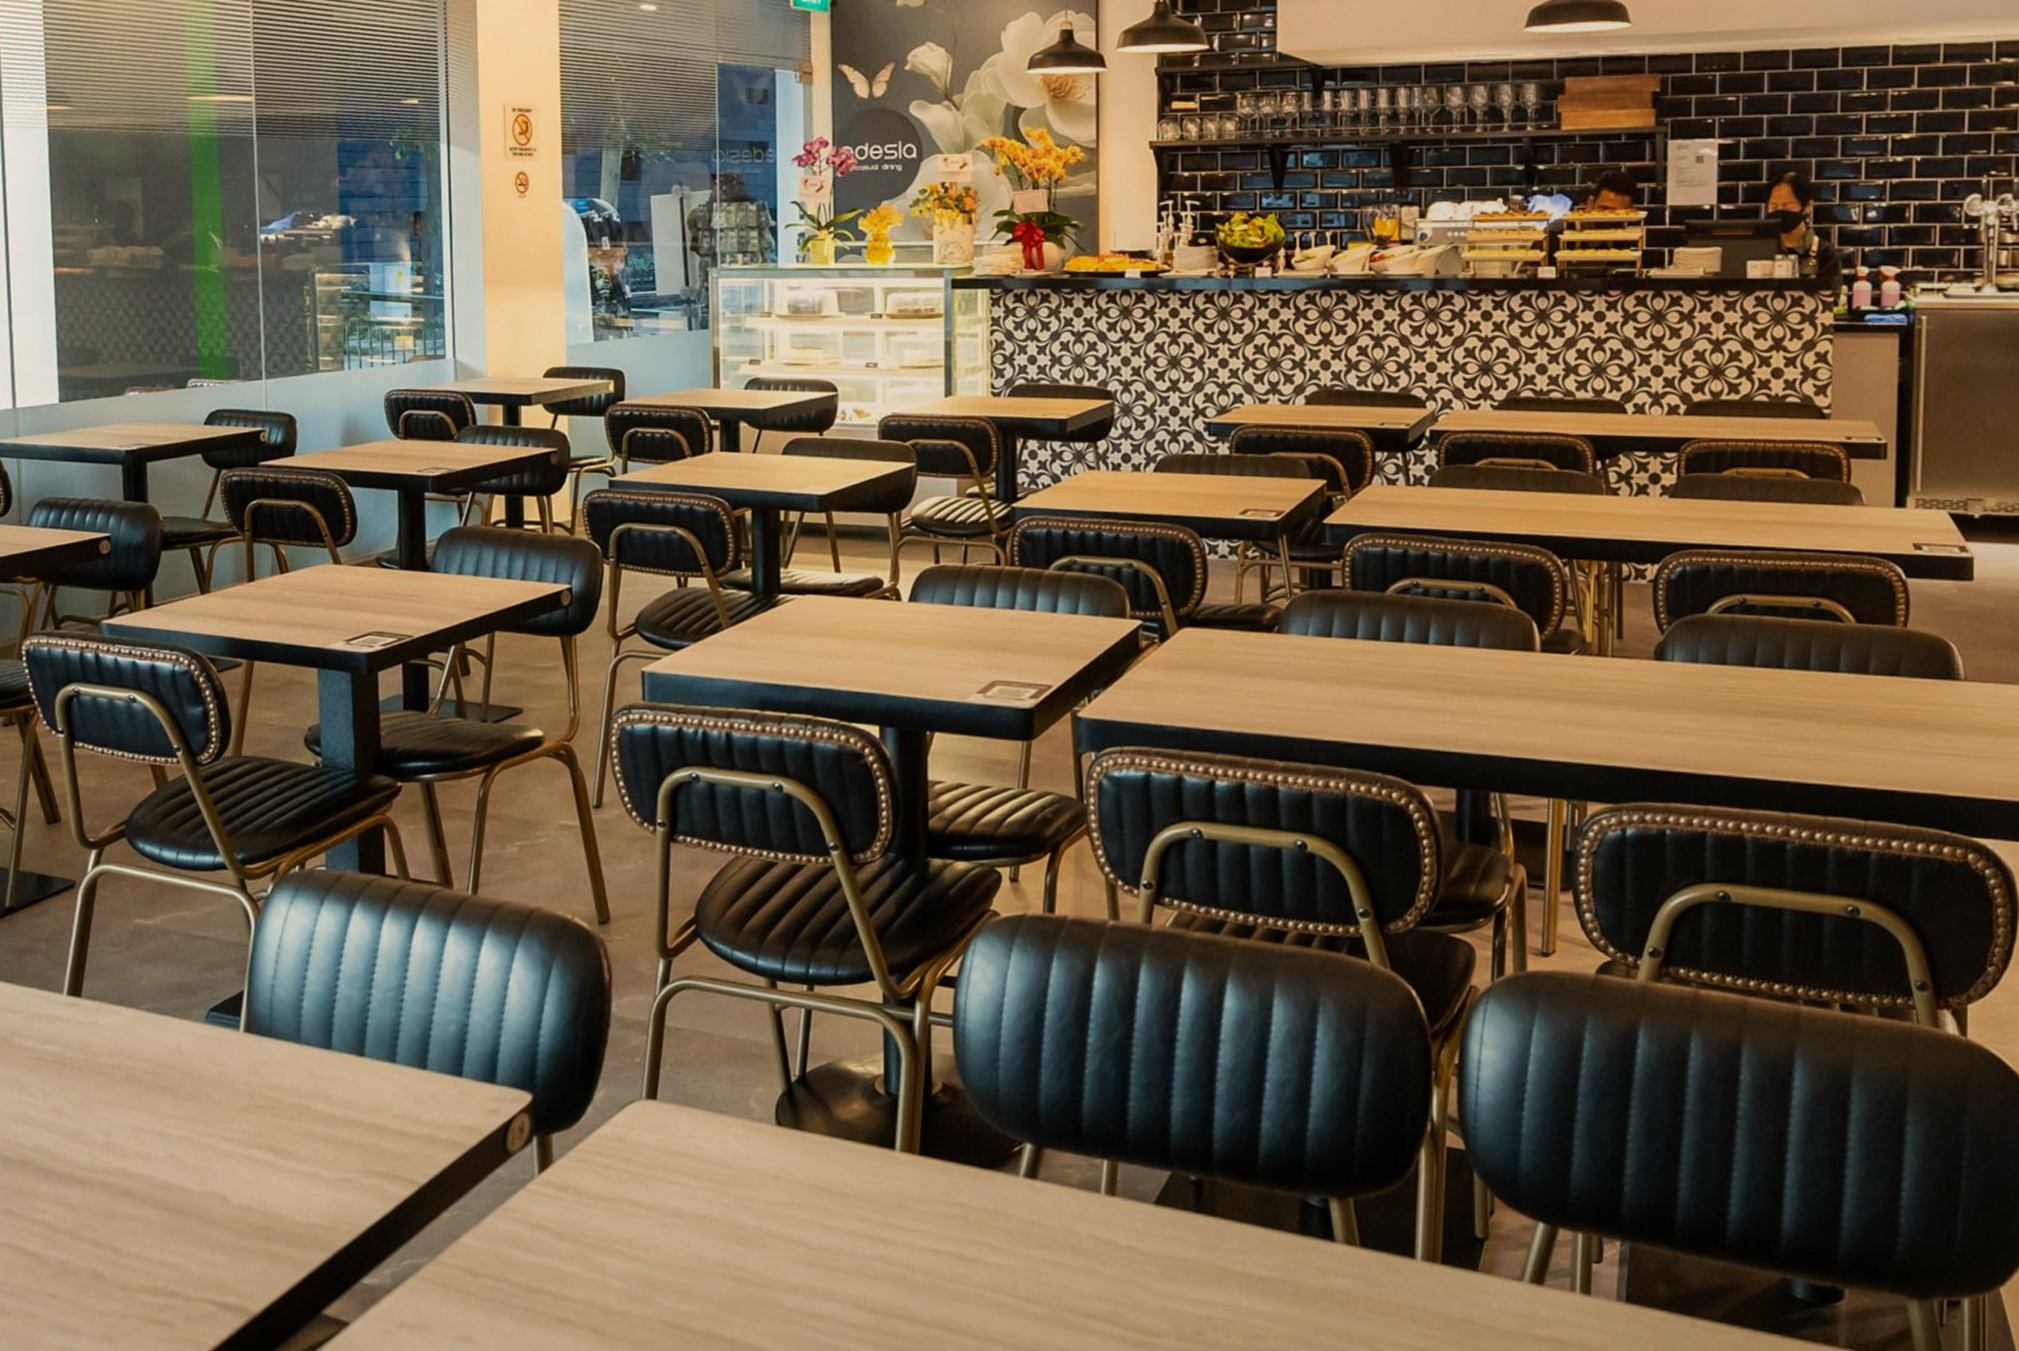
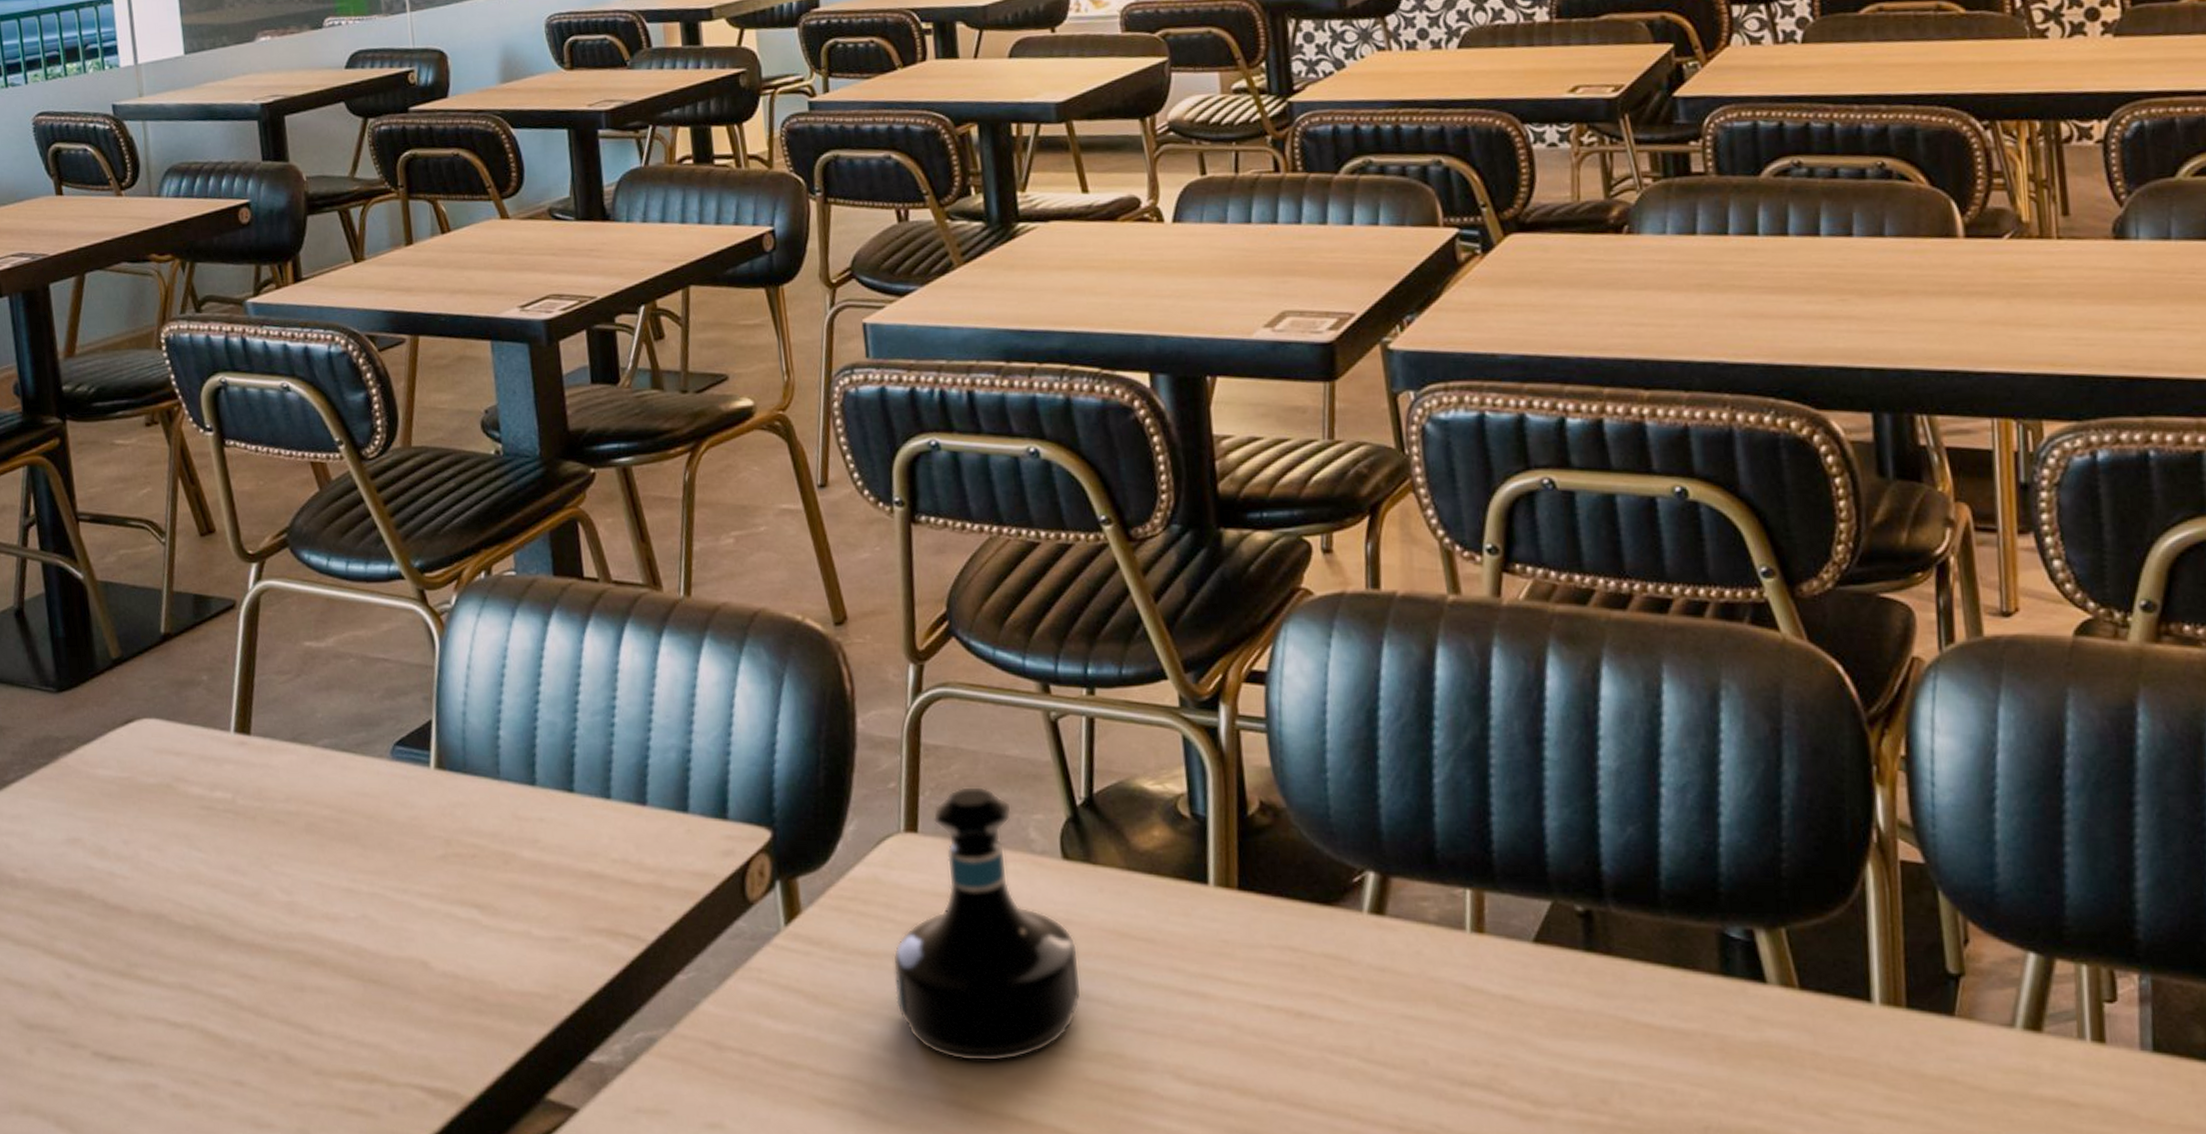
tequila bottle: none [627,1062,784,1291] -> present [892,786,1082,1063]

